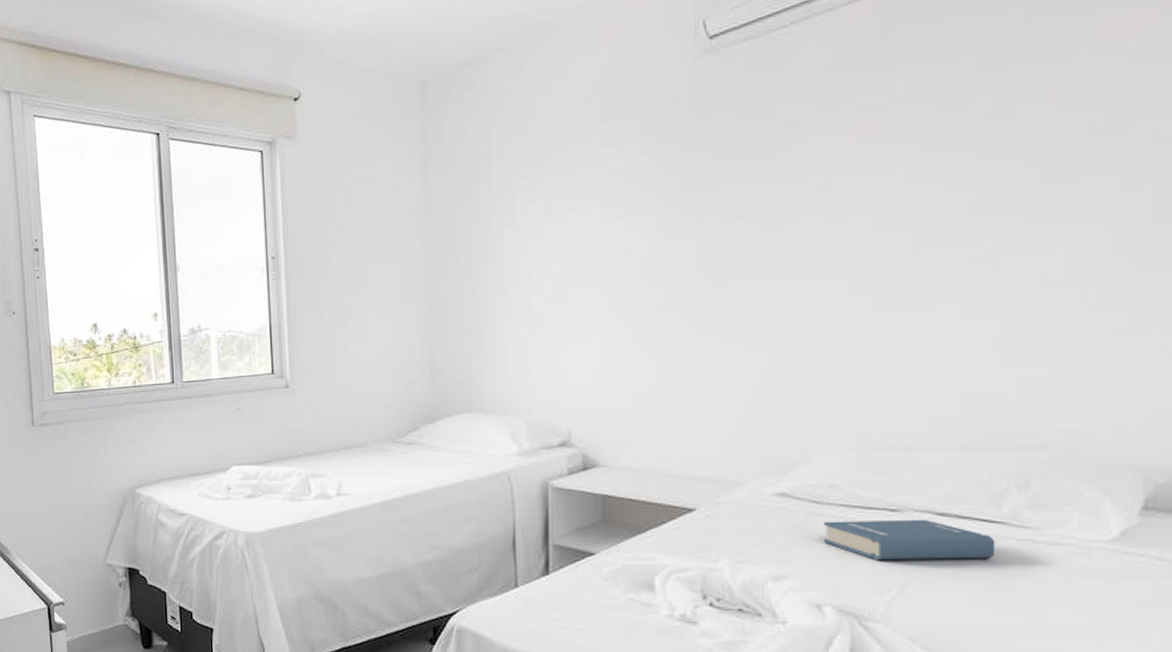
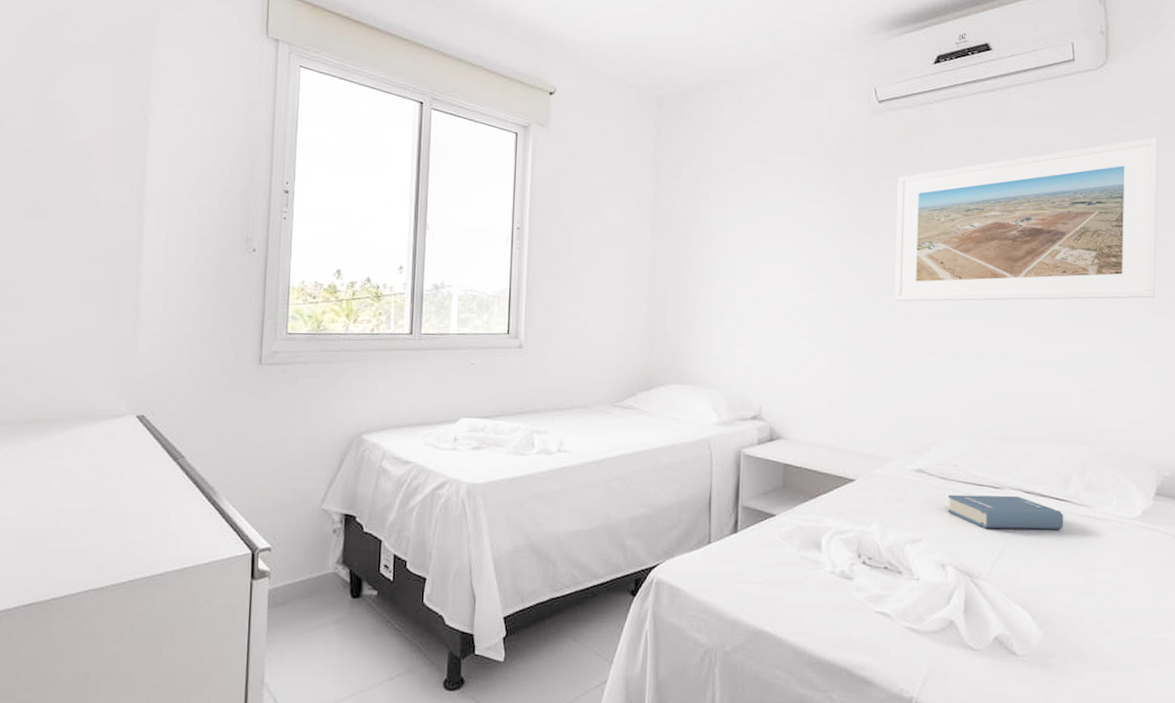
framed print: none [741,13,1155,290] -> present [895,137,1158,302]

